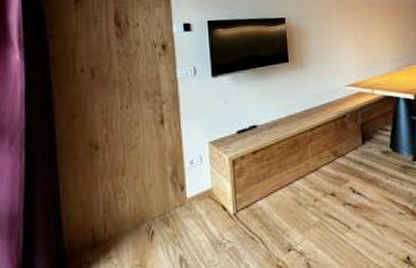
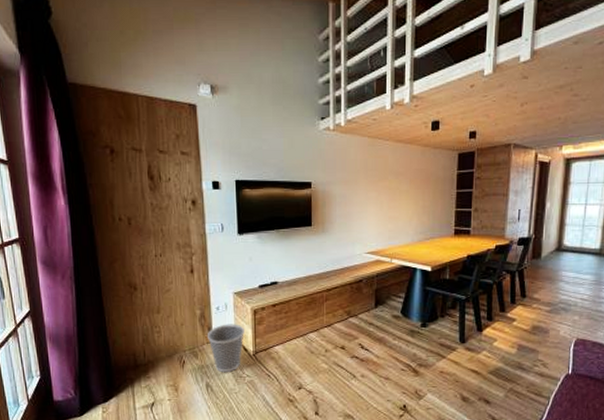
wastebasket: none [179,178,223,241] -> present [207,324,244,373]

